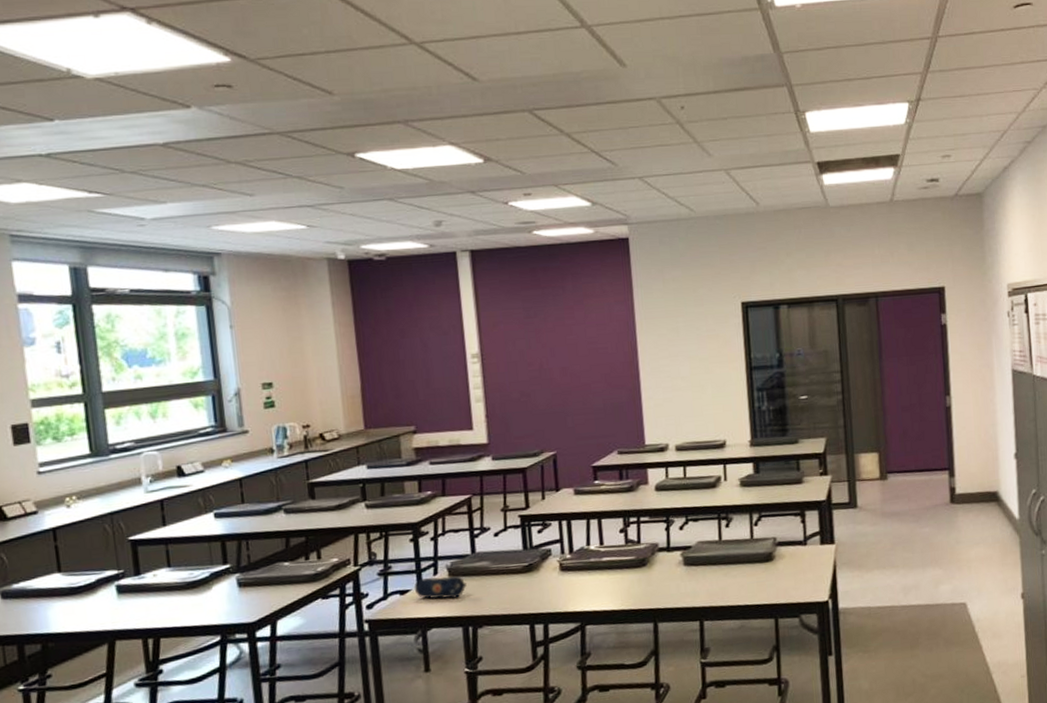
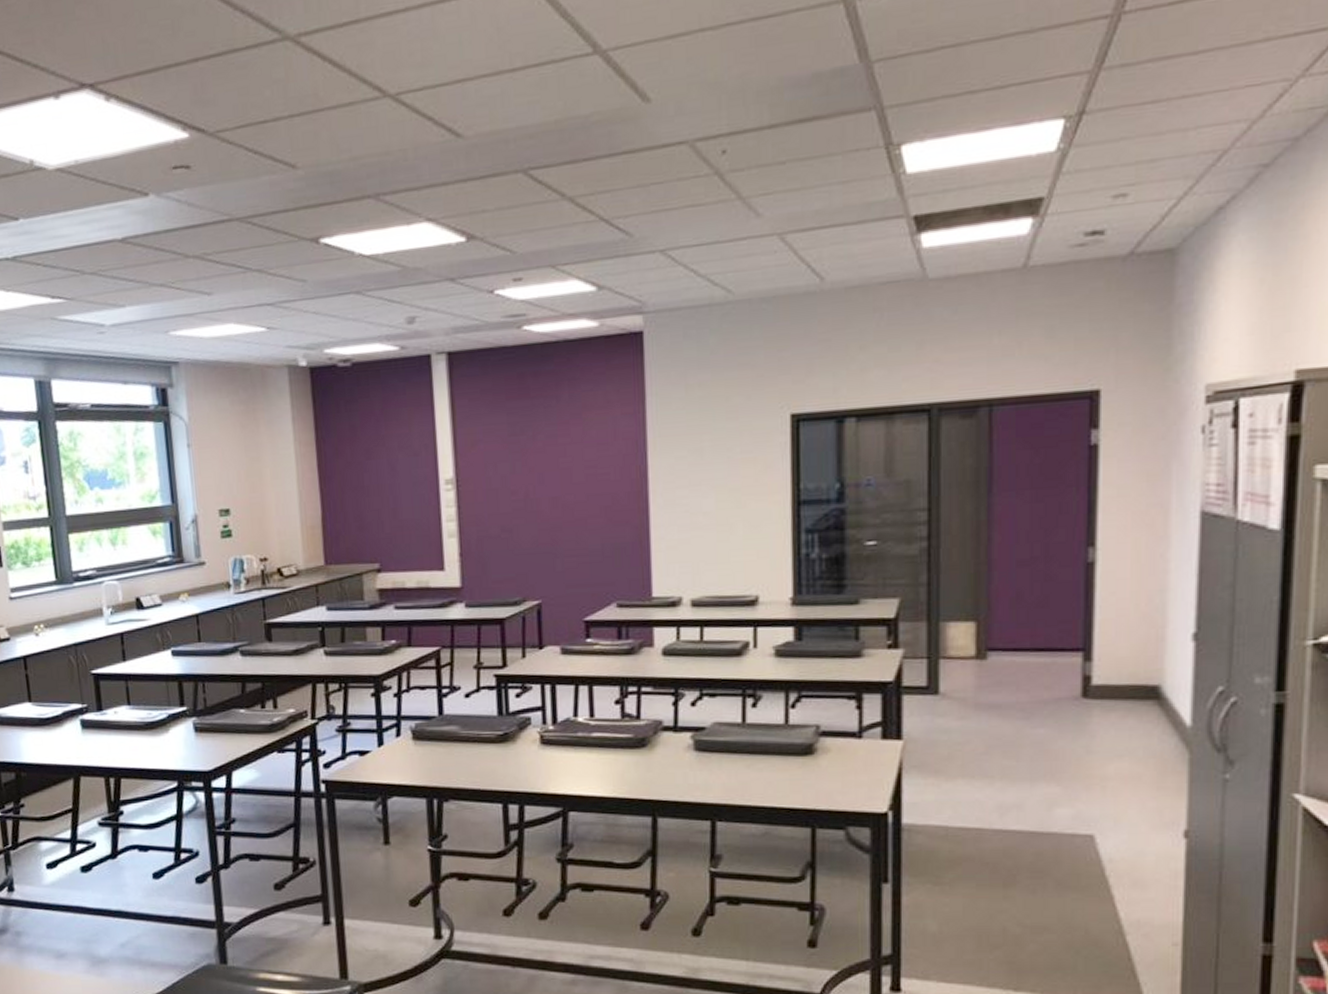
pencil case: present [414,576,467,599] -> none [374,738,433,765]

